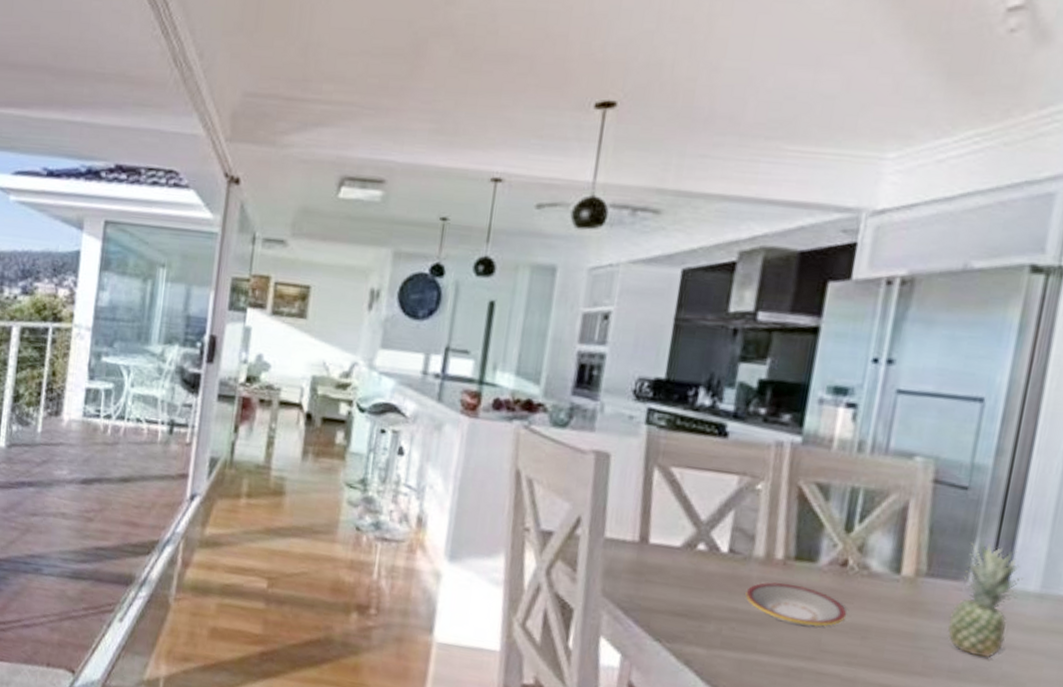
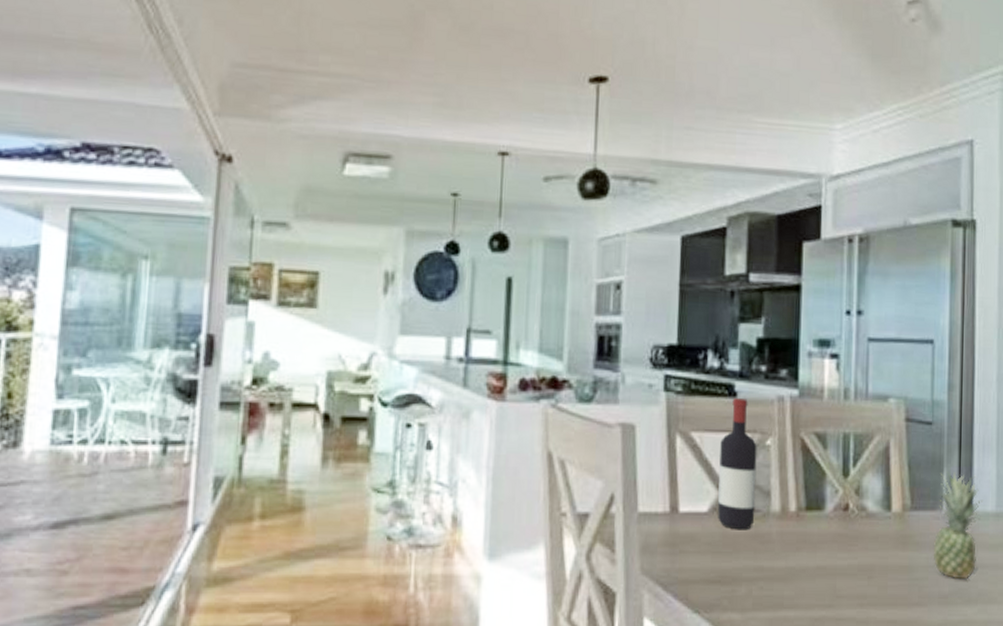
wine bottle: none [691,438,746,571] -> present [718,398,757,530]
plate: present [745,582,847,627] -> none [768,535,854,575]

